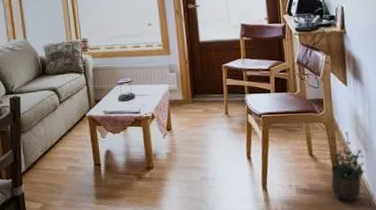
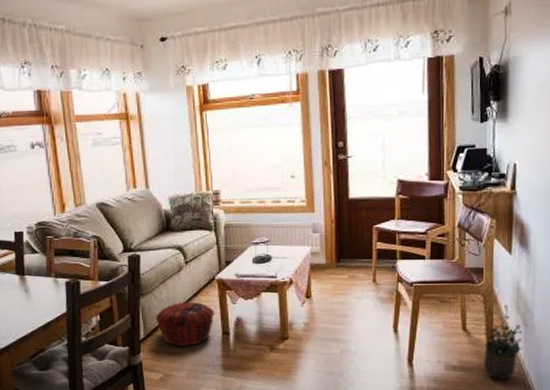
woven basket: none [35,137,87,177] -> present [155,302,214,346]

